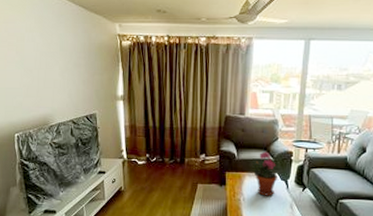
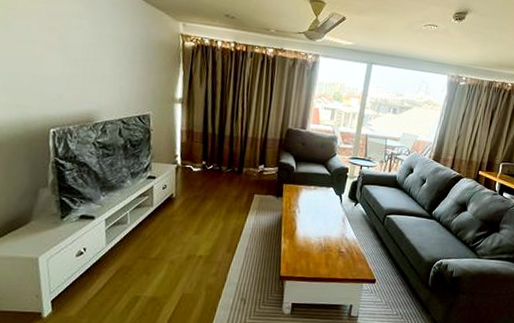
potted plant: present [253,151,277,196] -> none [310,166,333,210]

